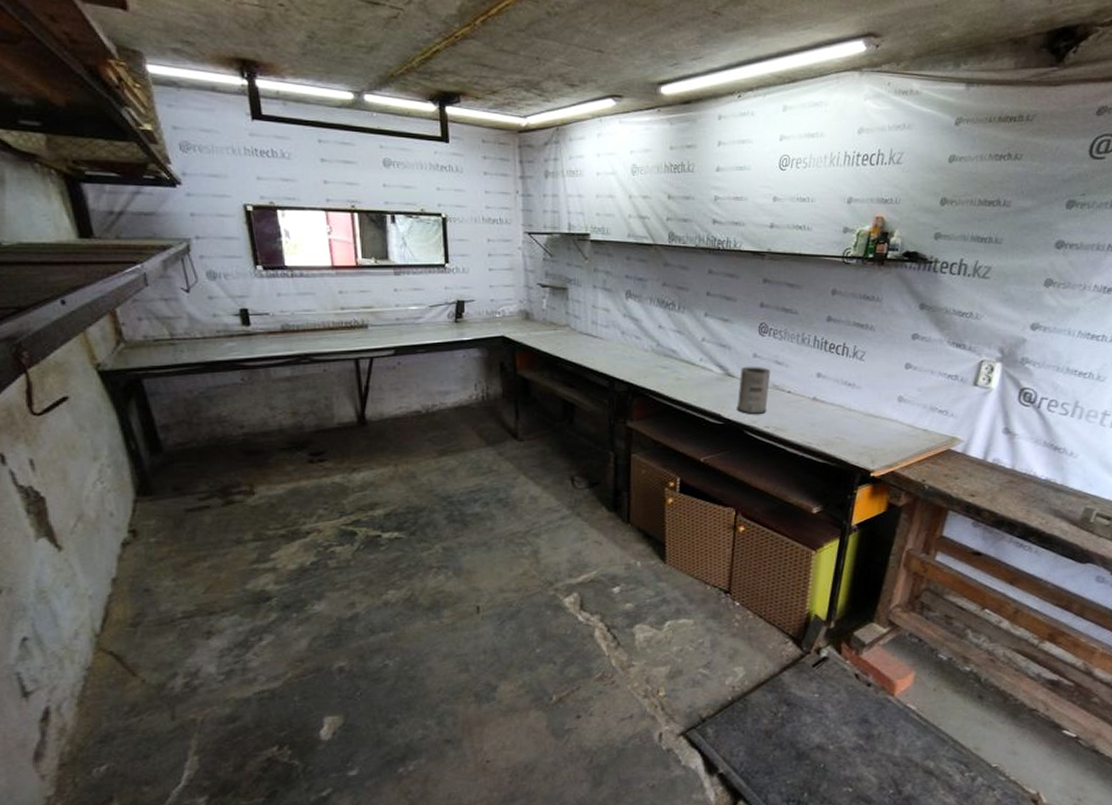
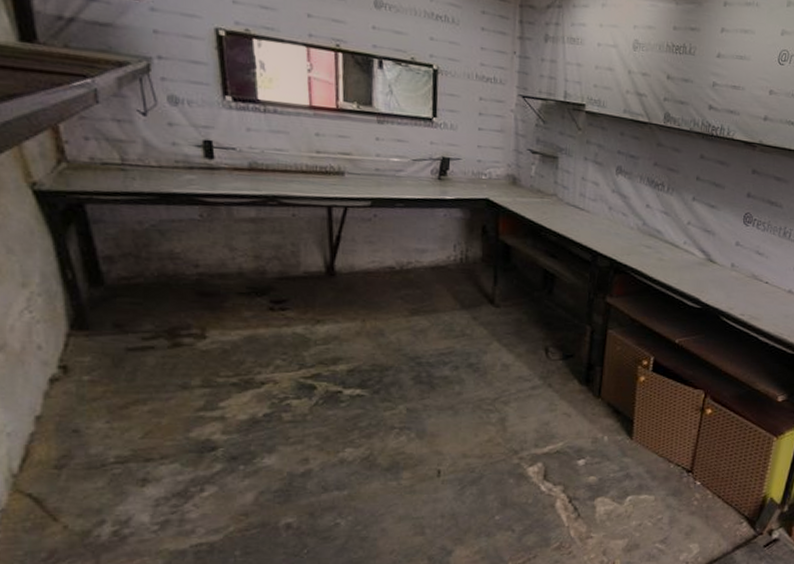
paint can: present [737,366,771,414] -> none [715,253,751,302]

